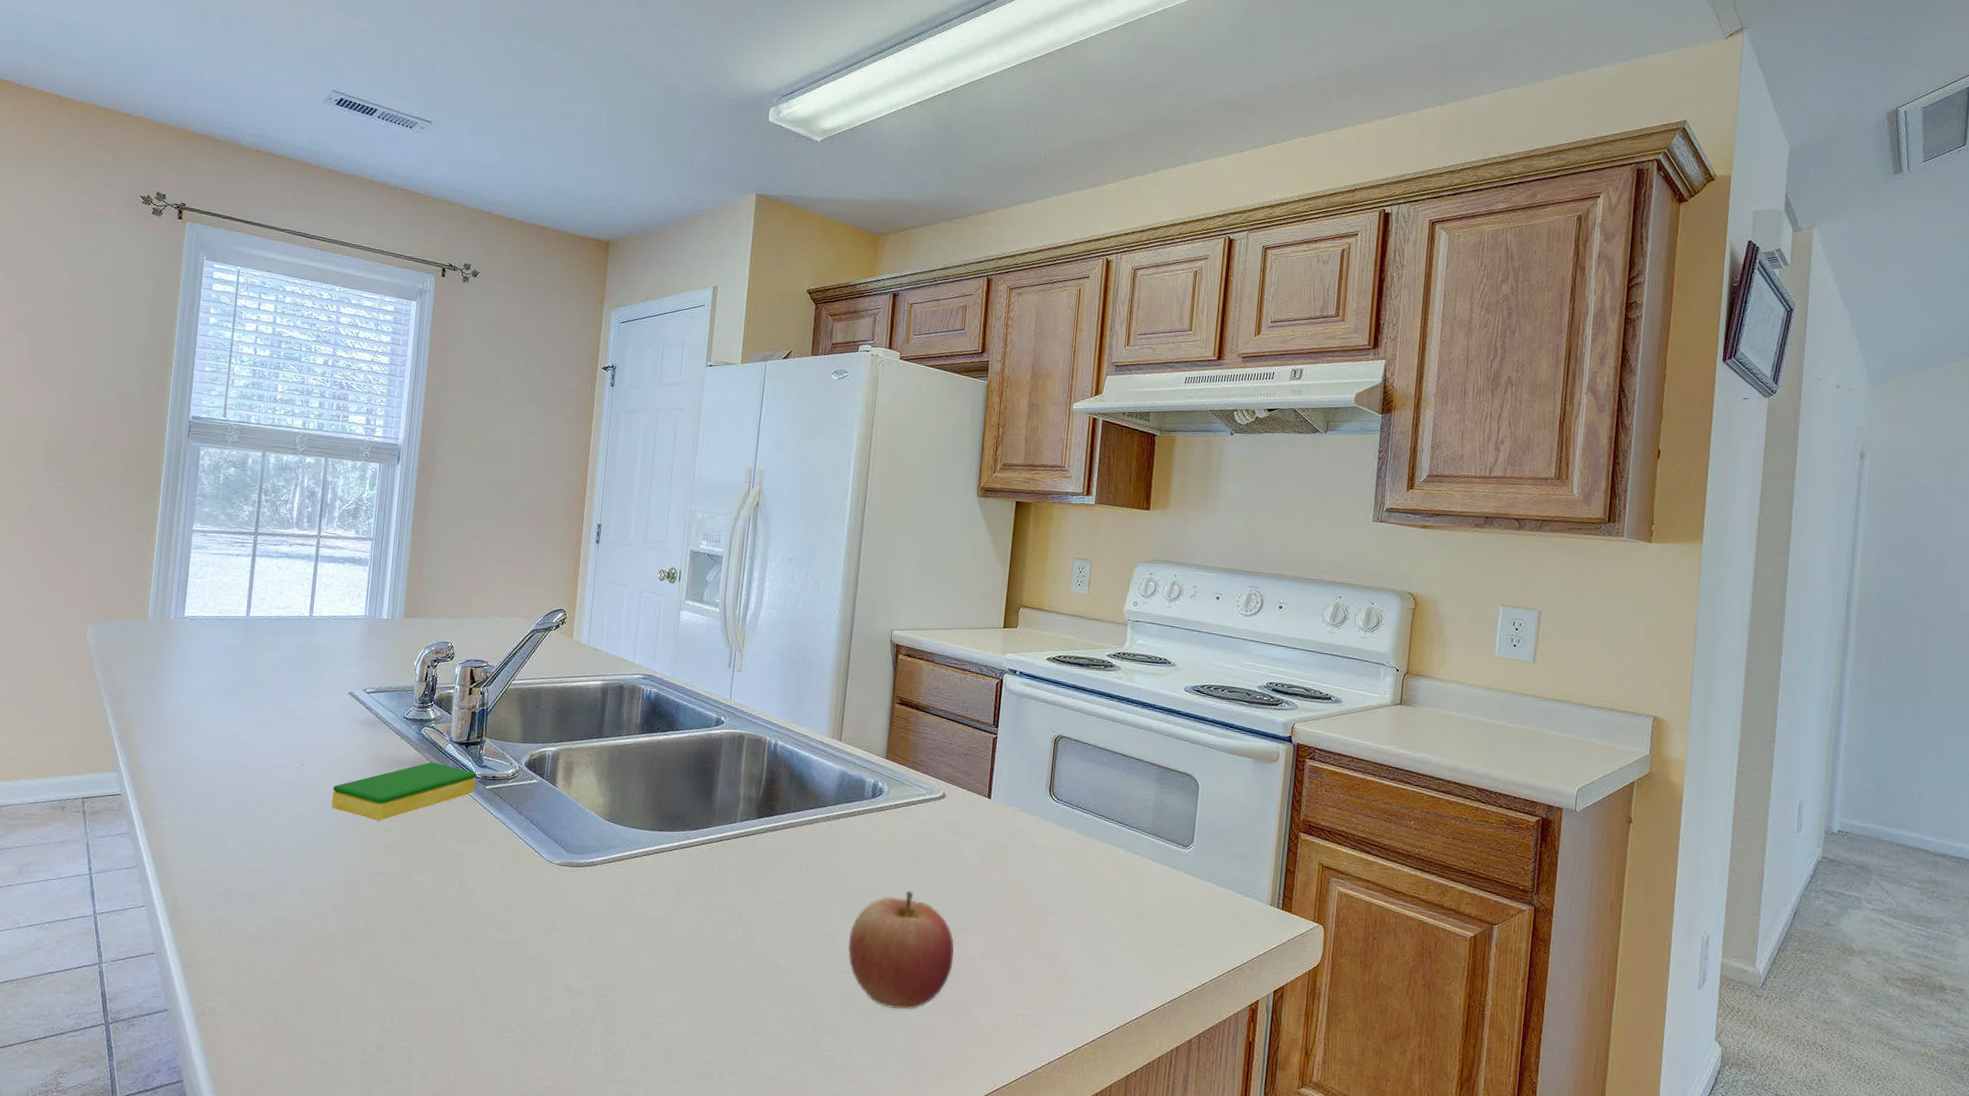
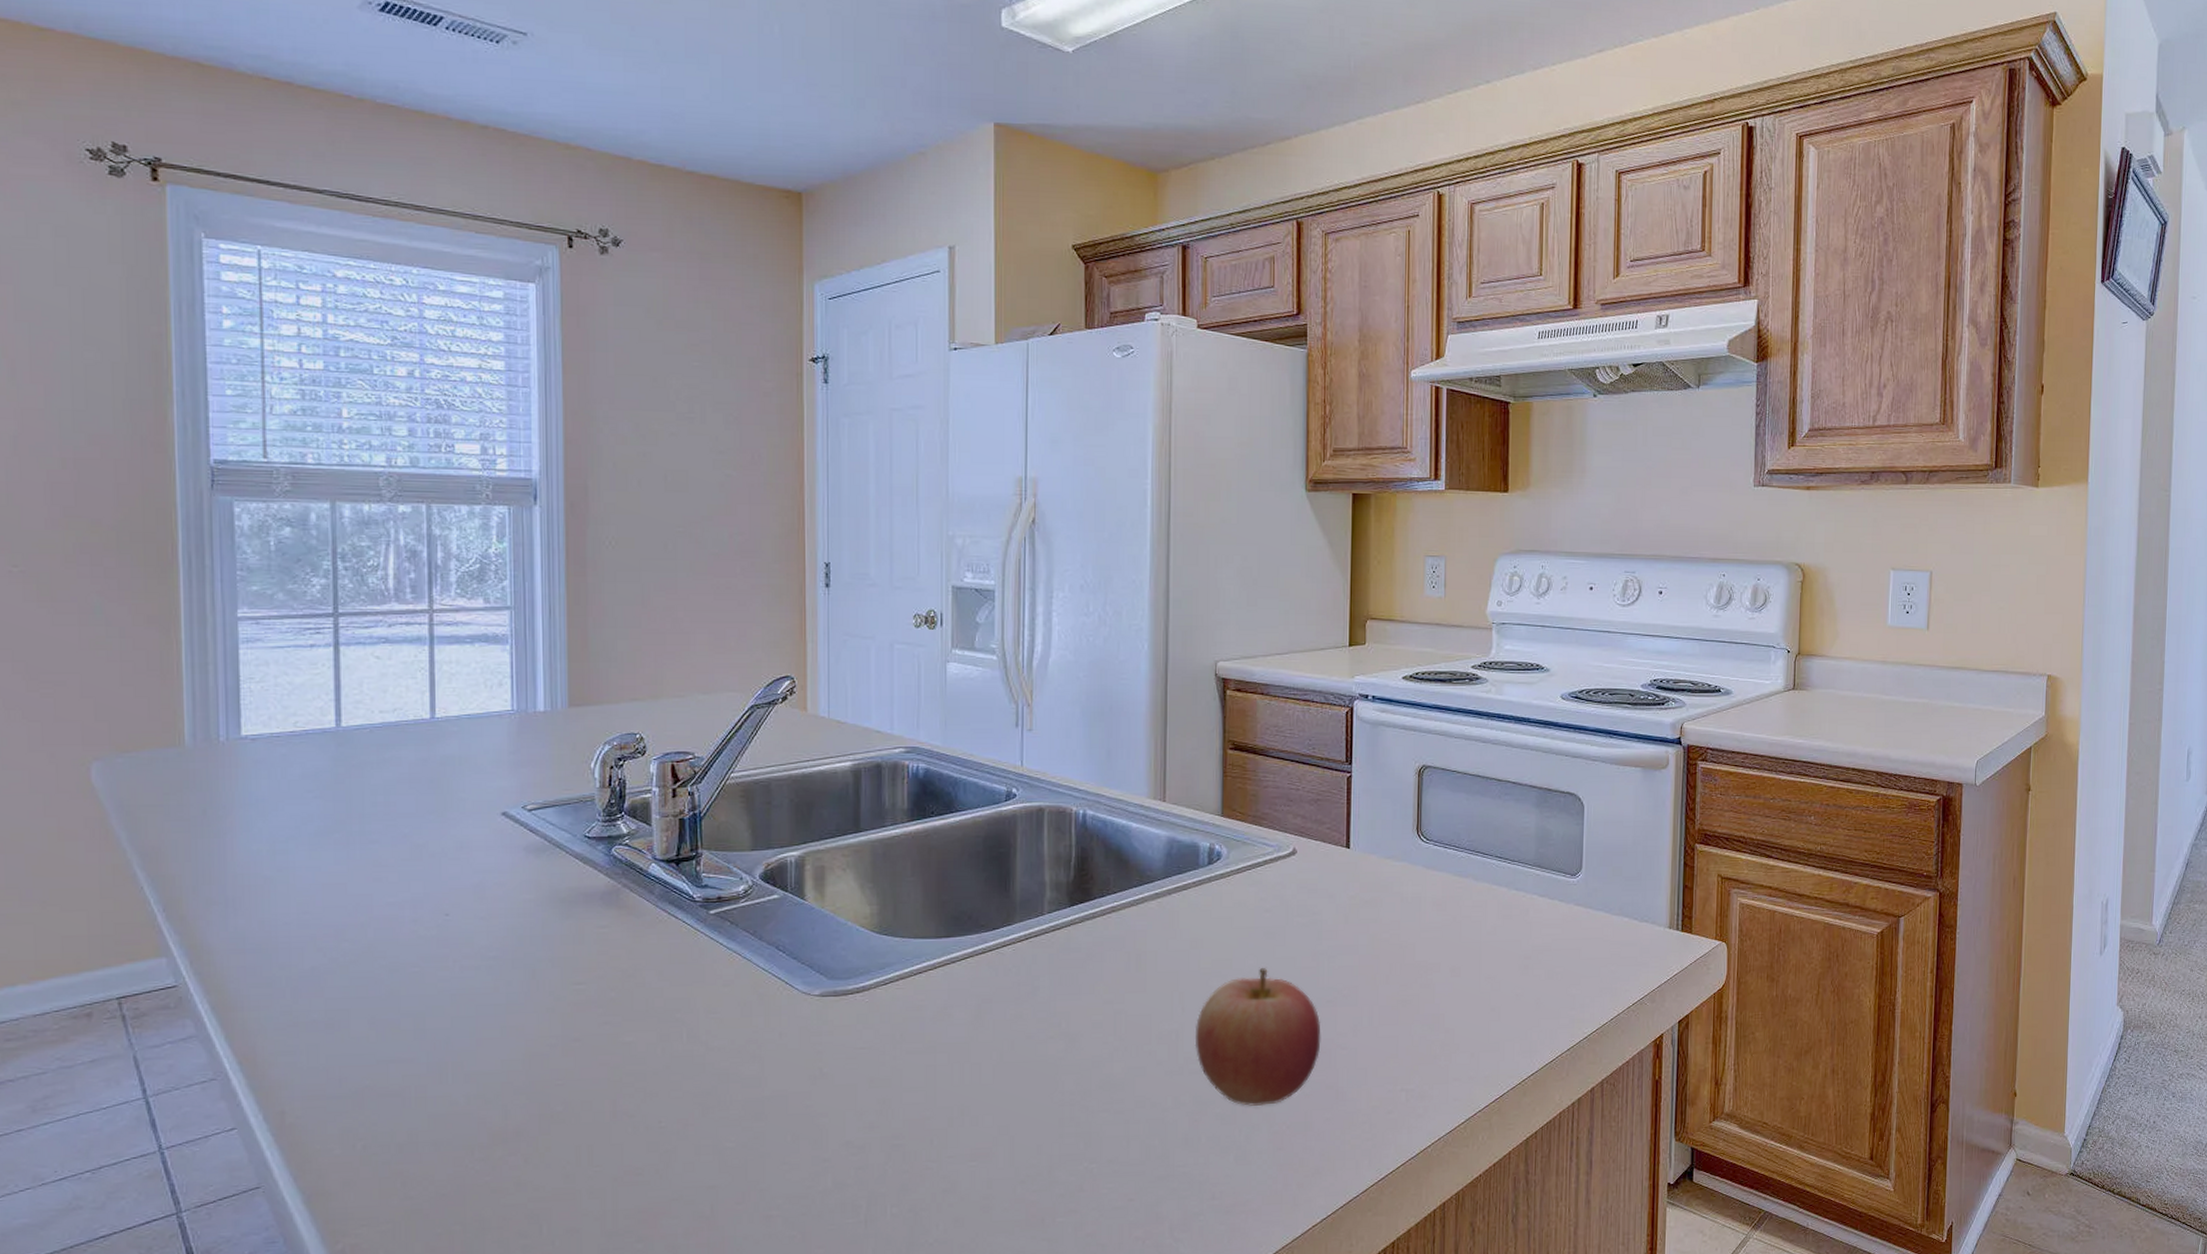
dish sponge: present [331,762,477,821] -> none [494,889,695,974]

